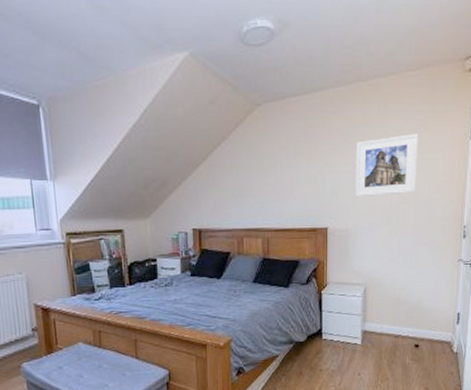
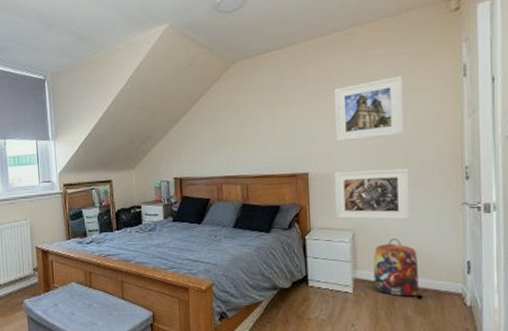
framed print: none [351,225,417,276] -> present [335,168,411,221]
backpack: none [380,293,418,346] -> present [373,239,419,297]

